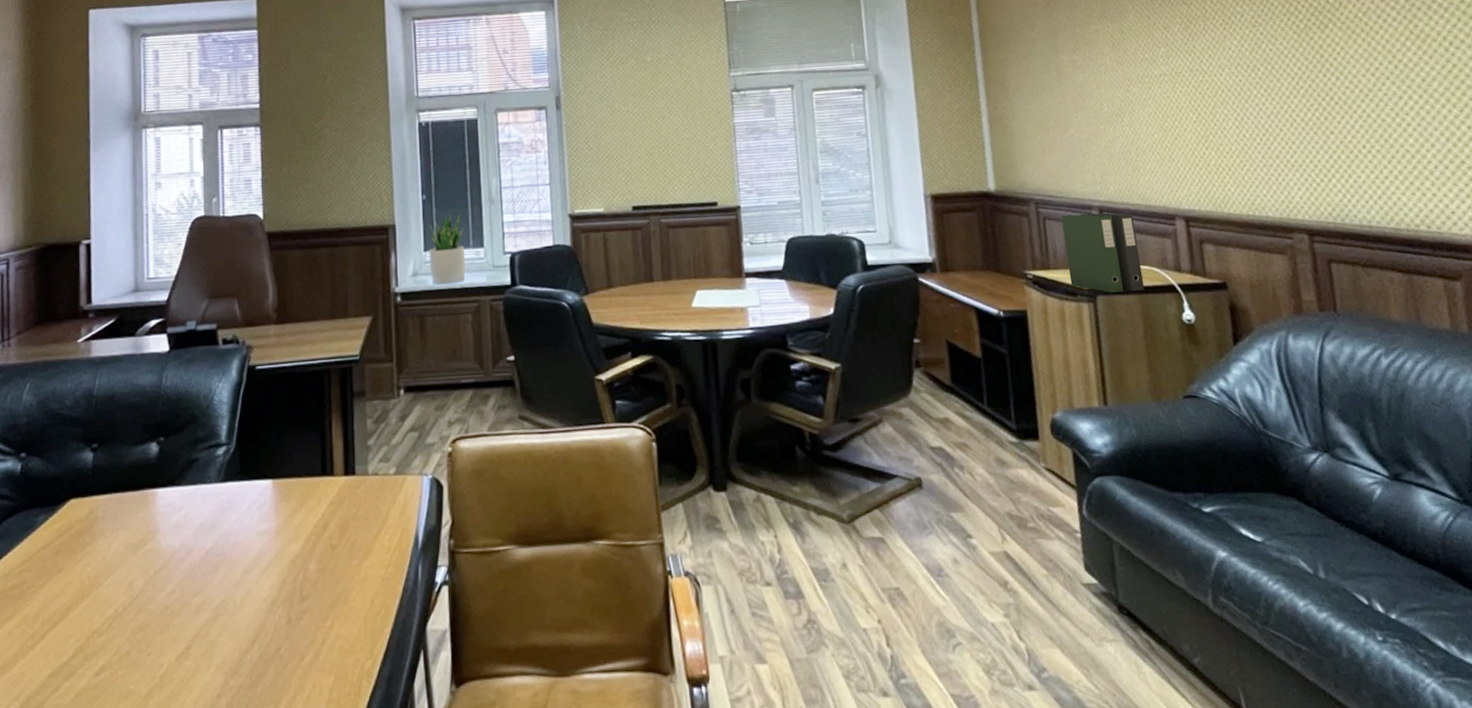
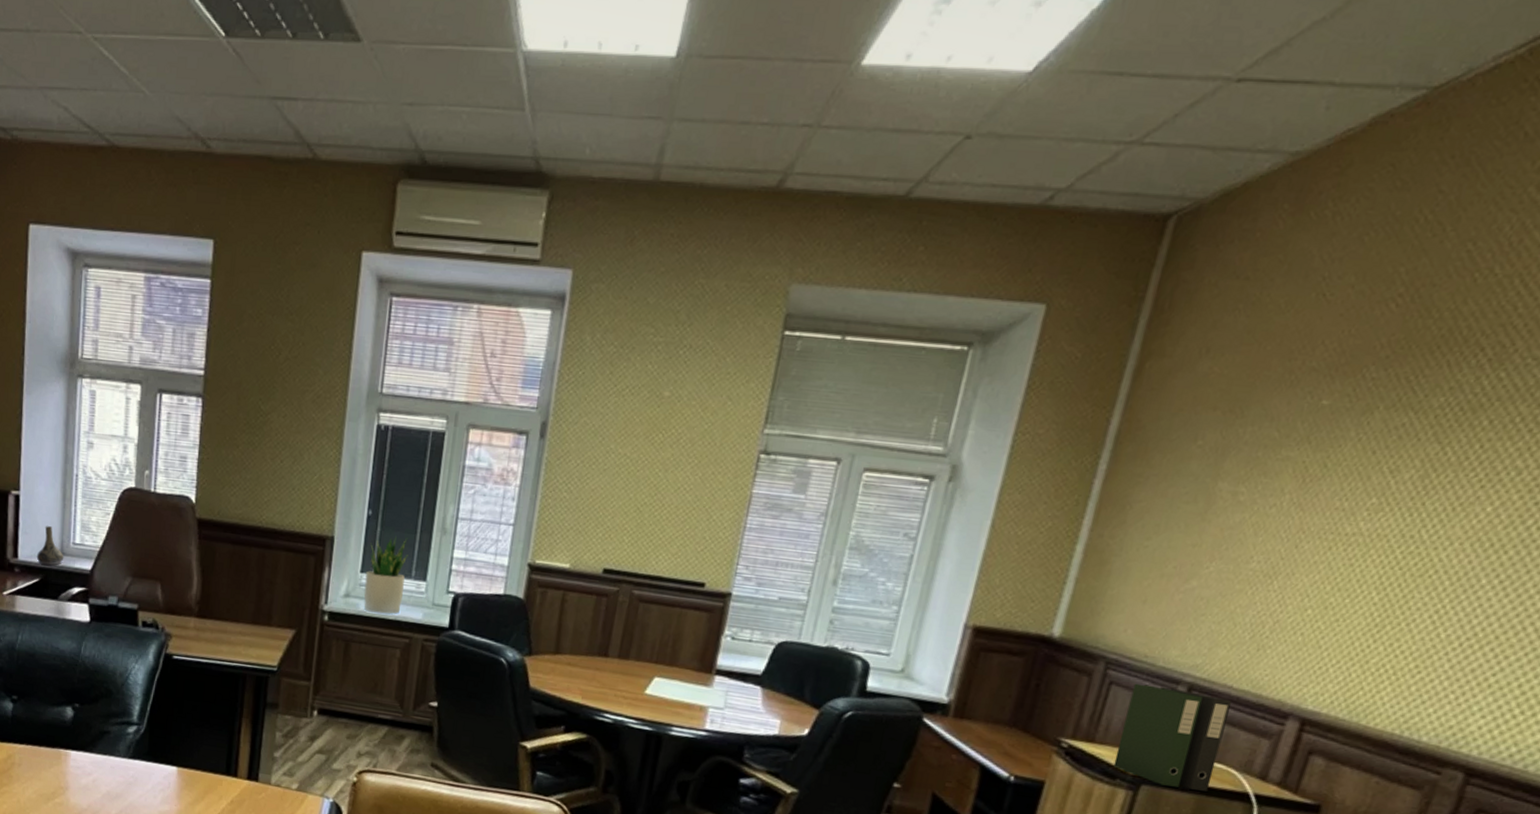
decorative vase: none [111,267,139,306] -> present [36,526,64,567]

